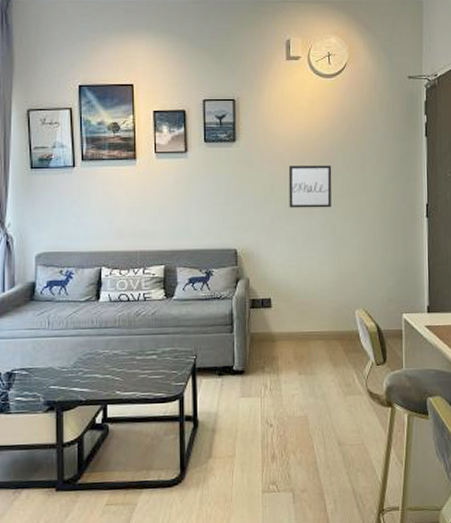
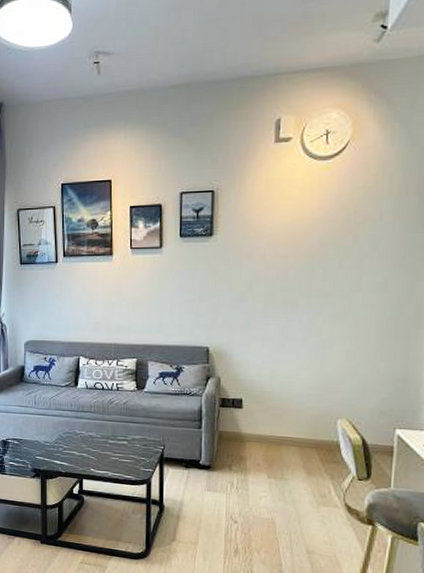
wall art: present [288,165,332,208] -> none [268,261,321,308]

